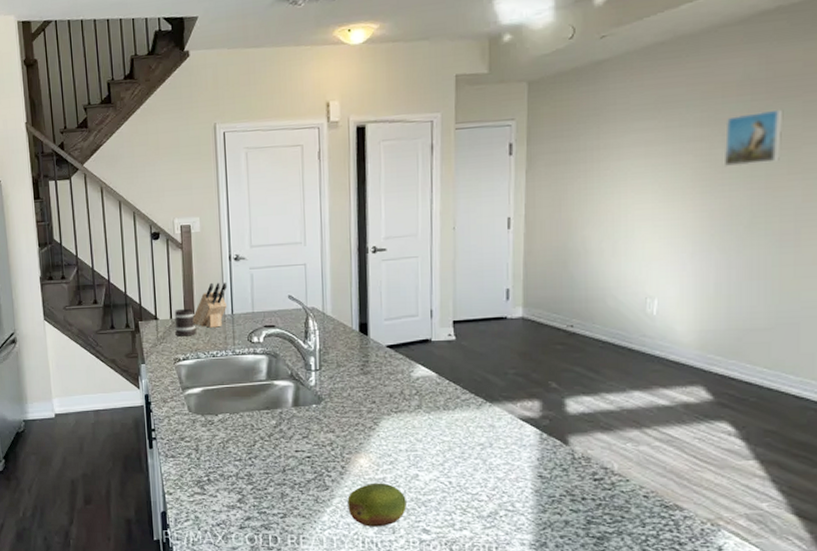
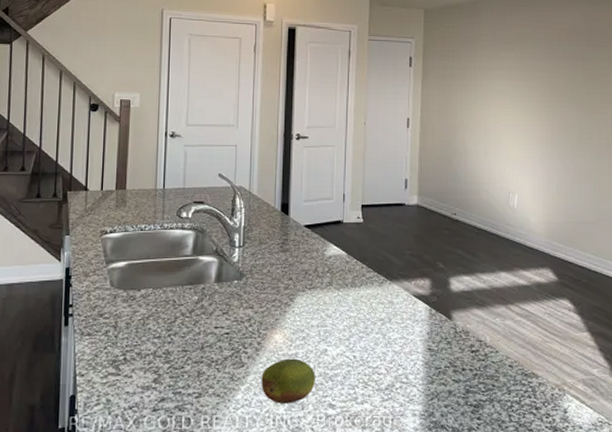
mug: present [174,308,196,337] -> none [105,180,126,209]
knife block: present [192,282,228,328] -> none [123,156,162,201]
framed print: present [725,109,784,167] -> none [560,54,598,94]

